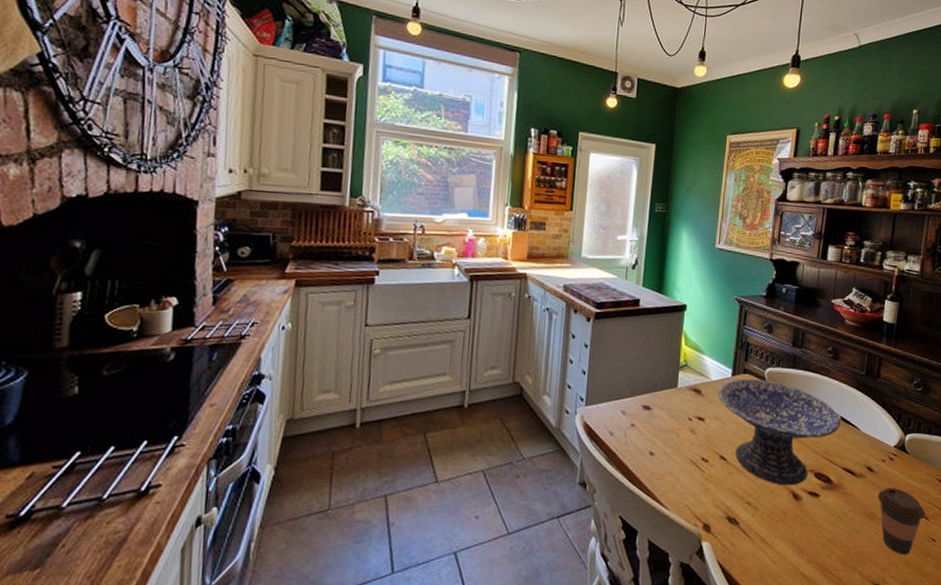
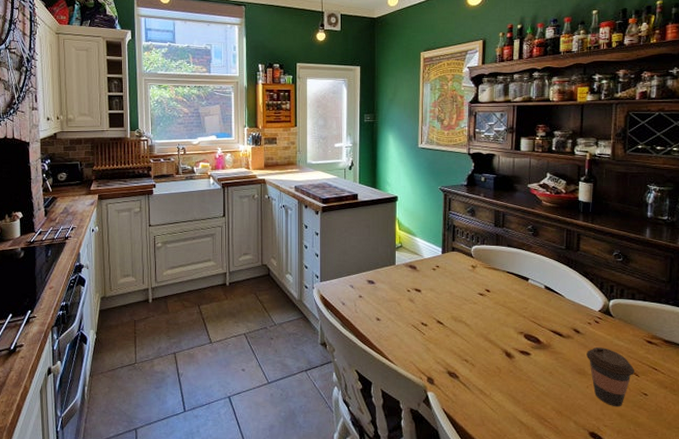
decorative bowl: present [718,378,841,486] -> none [431,255,545,346]

